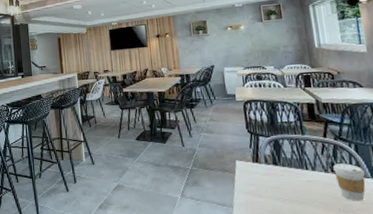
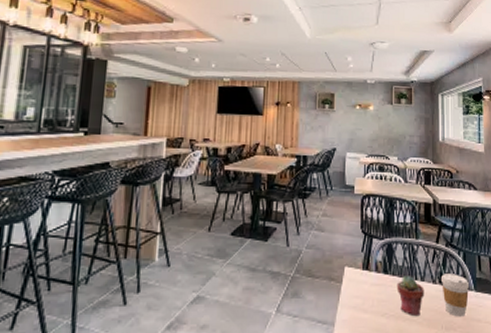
potted succulent: none [287,166,318,200] -> present [396,276,425,315]

